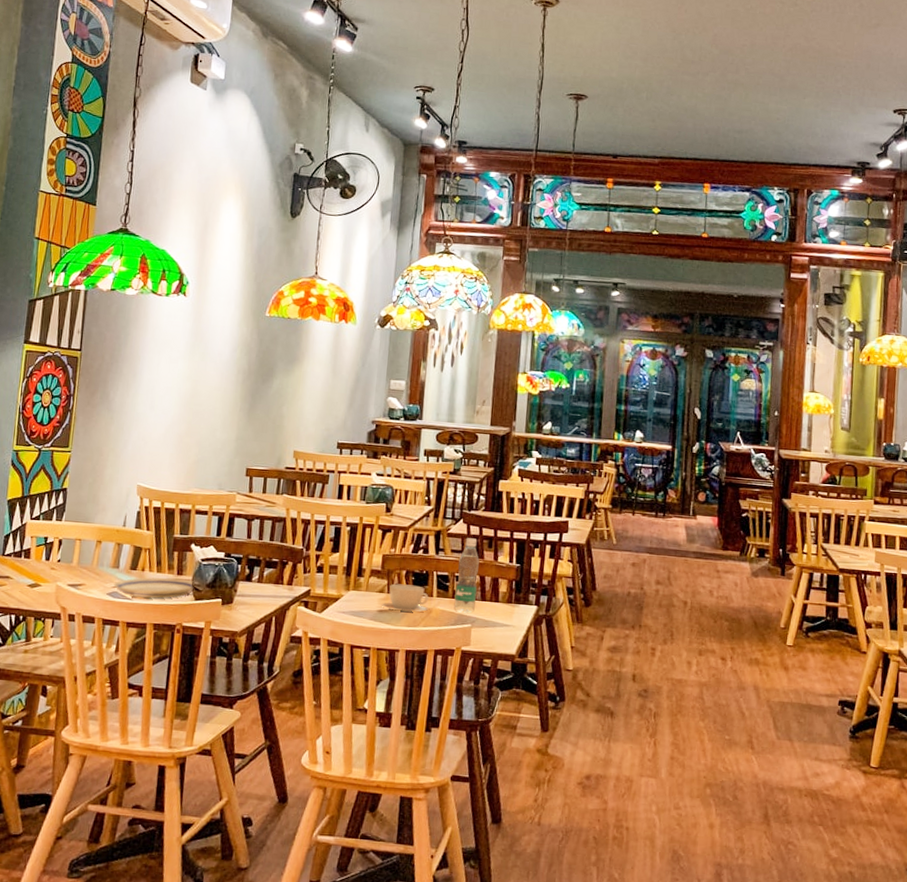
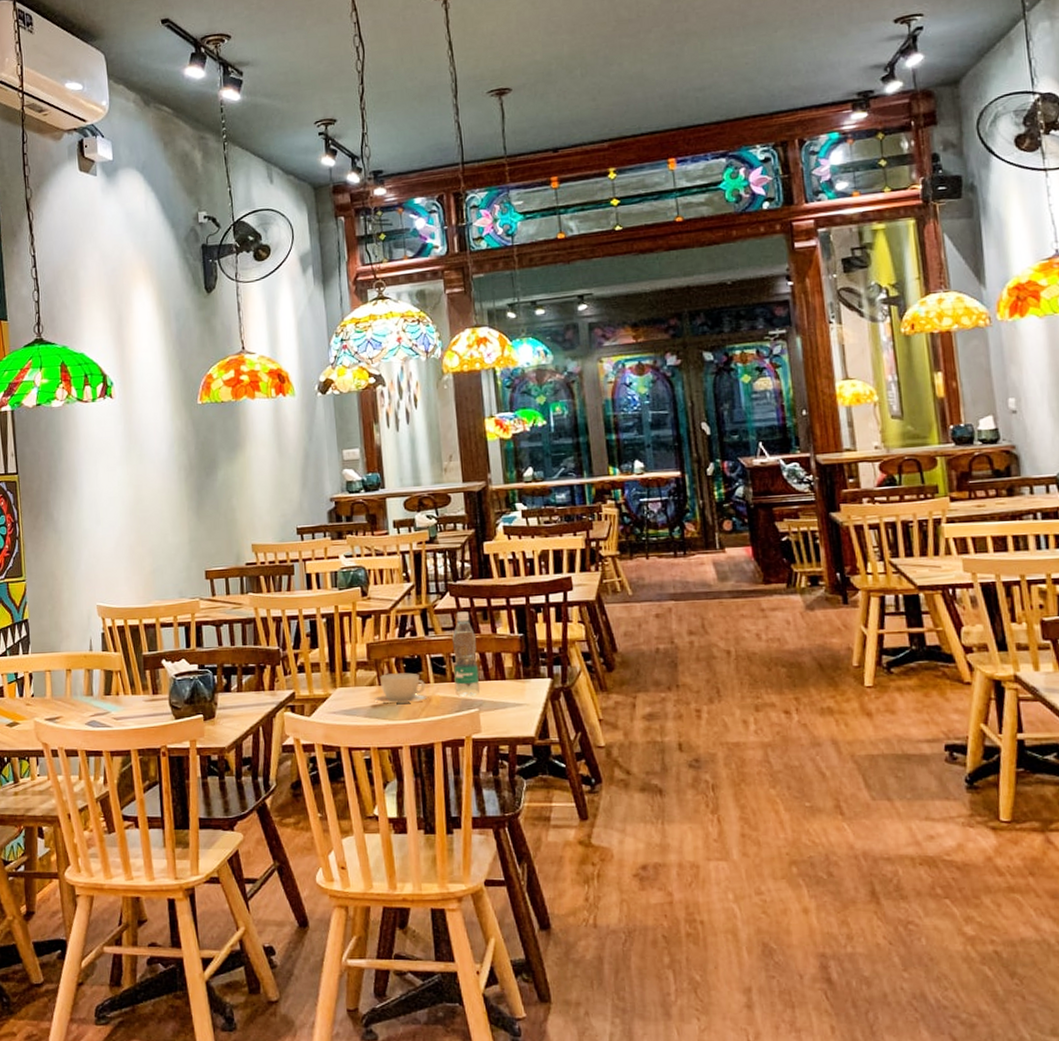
plate: present [113,577,195,599] -> none [90,698,174,724]

